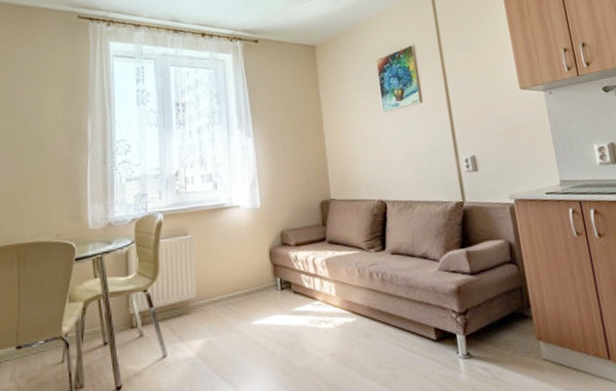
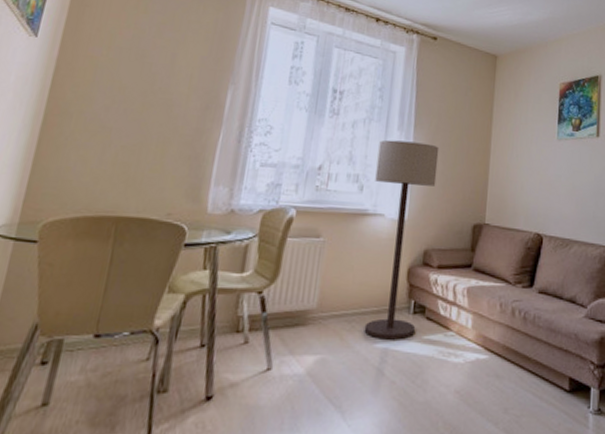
floor lamp: none [224,136,286,317] -> present [364,139,440,340]

